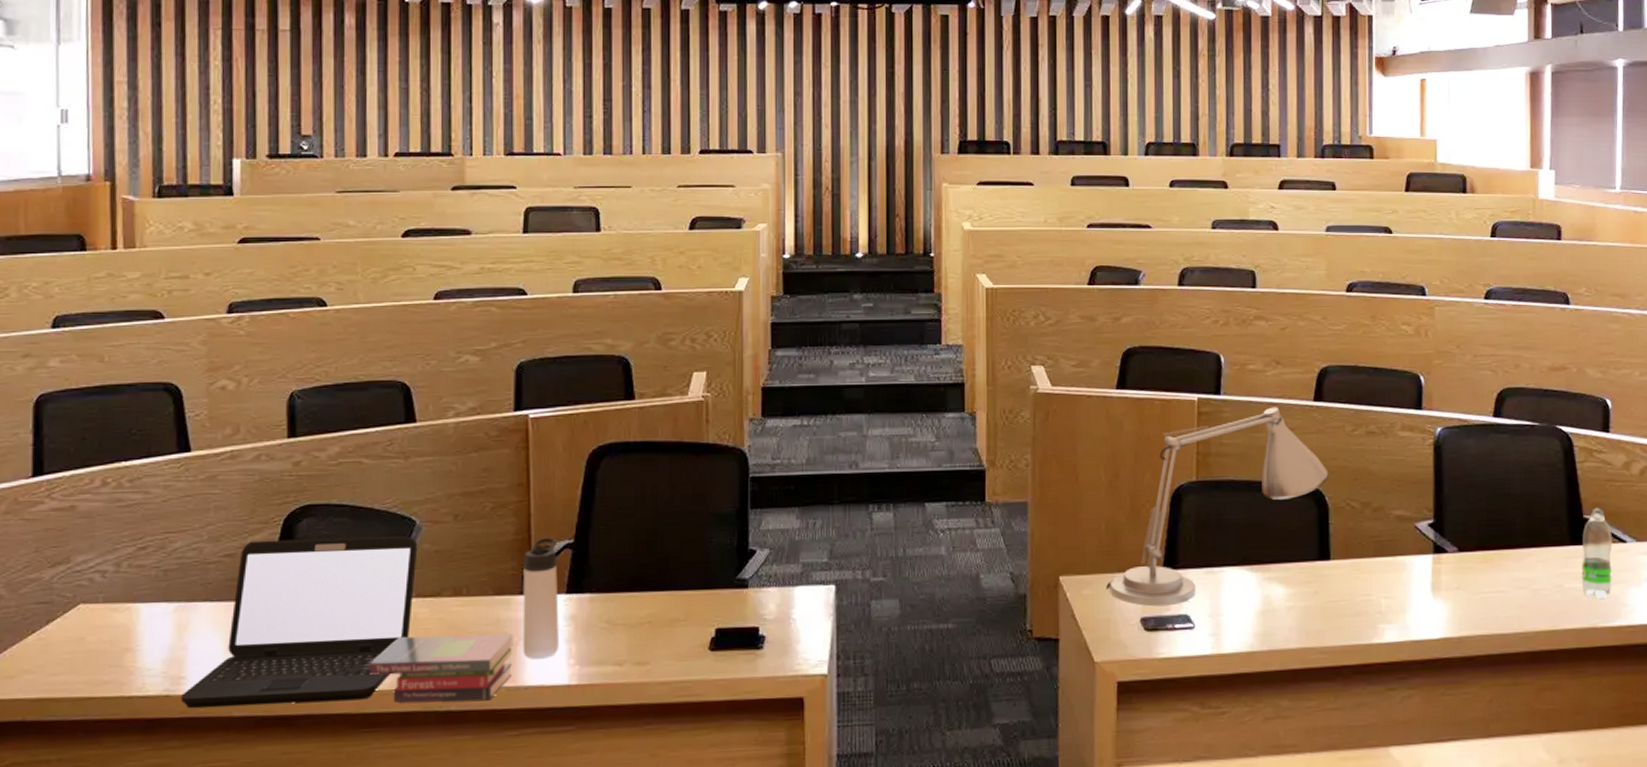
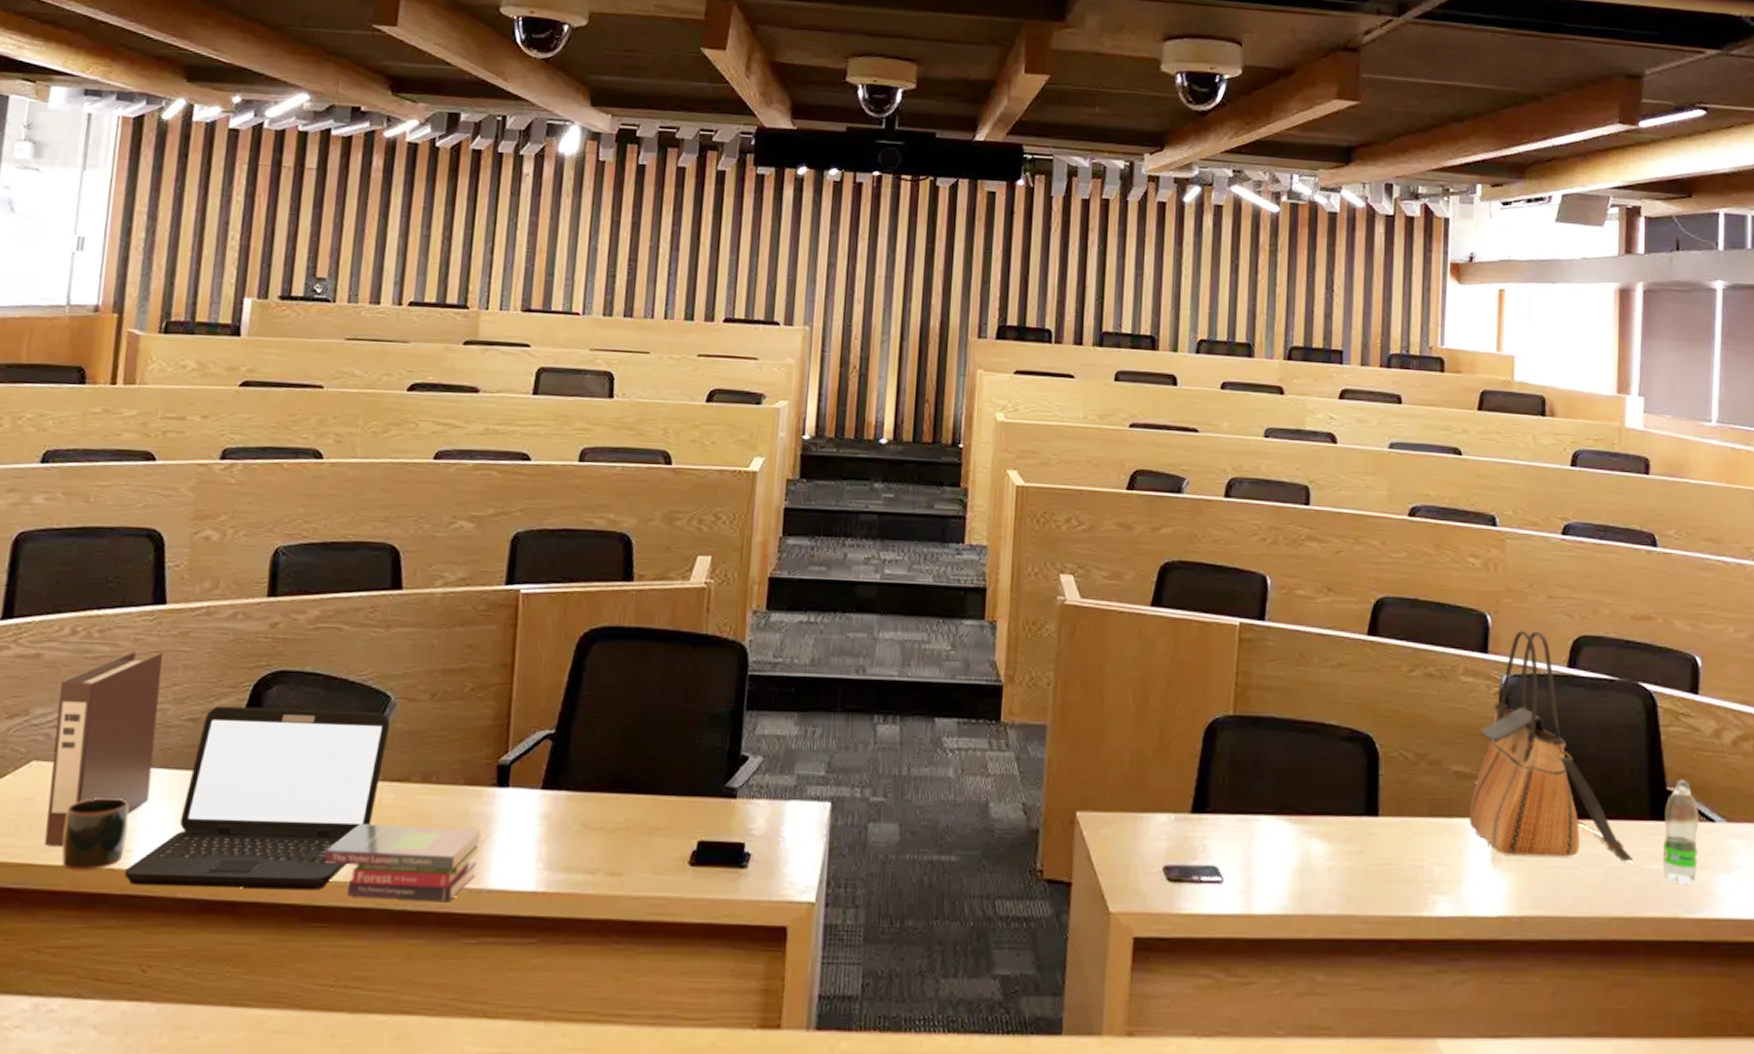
binder: none [97,495,197,680] -> present [44,650,163,847]
mug: none [117,631,179,700] -> present [61,796,129,871]
thermos bottle: present [523,537,559,661] -> none [489,725,537,861]
desk lamp: present [1106,407,1329,607] -> none [1127,638,1381,855]
tote bag: none [1410,386,1556,585] -> present [1469,630,1633,861]

